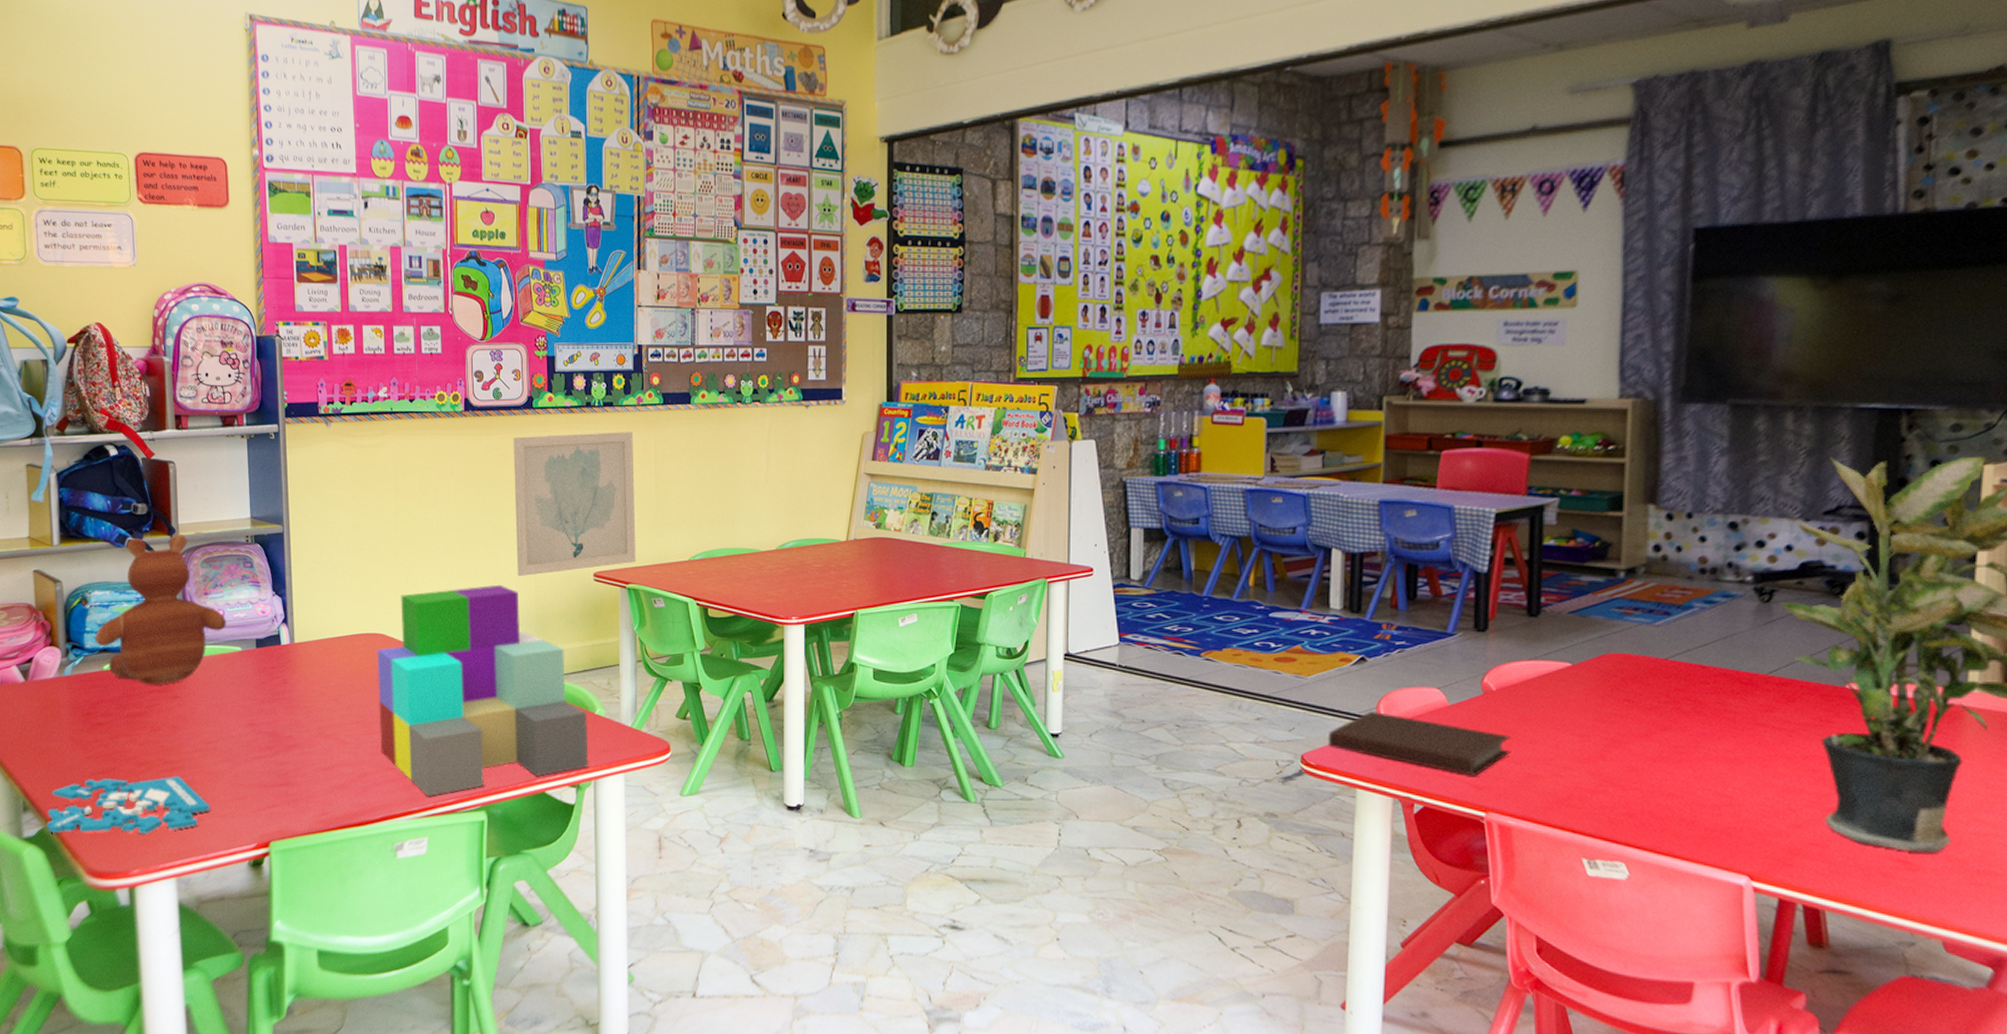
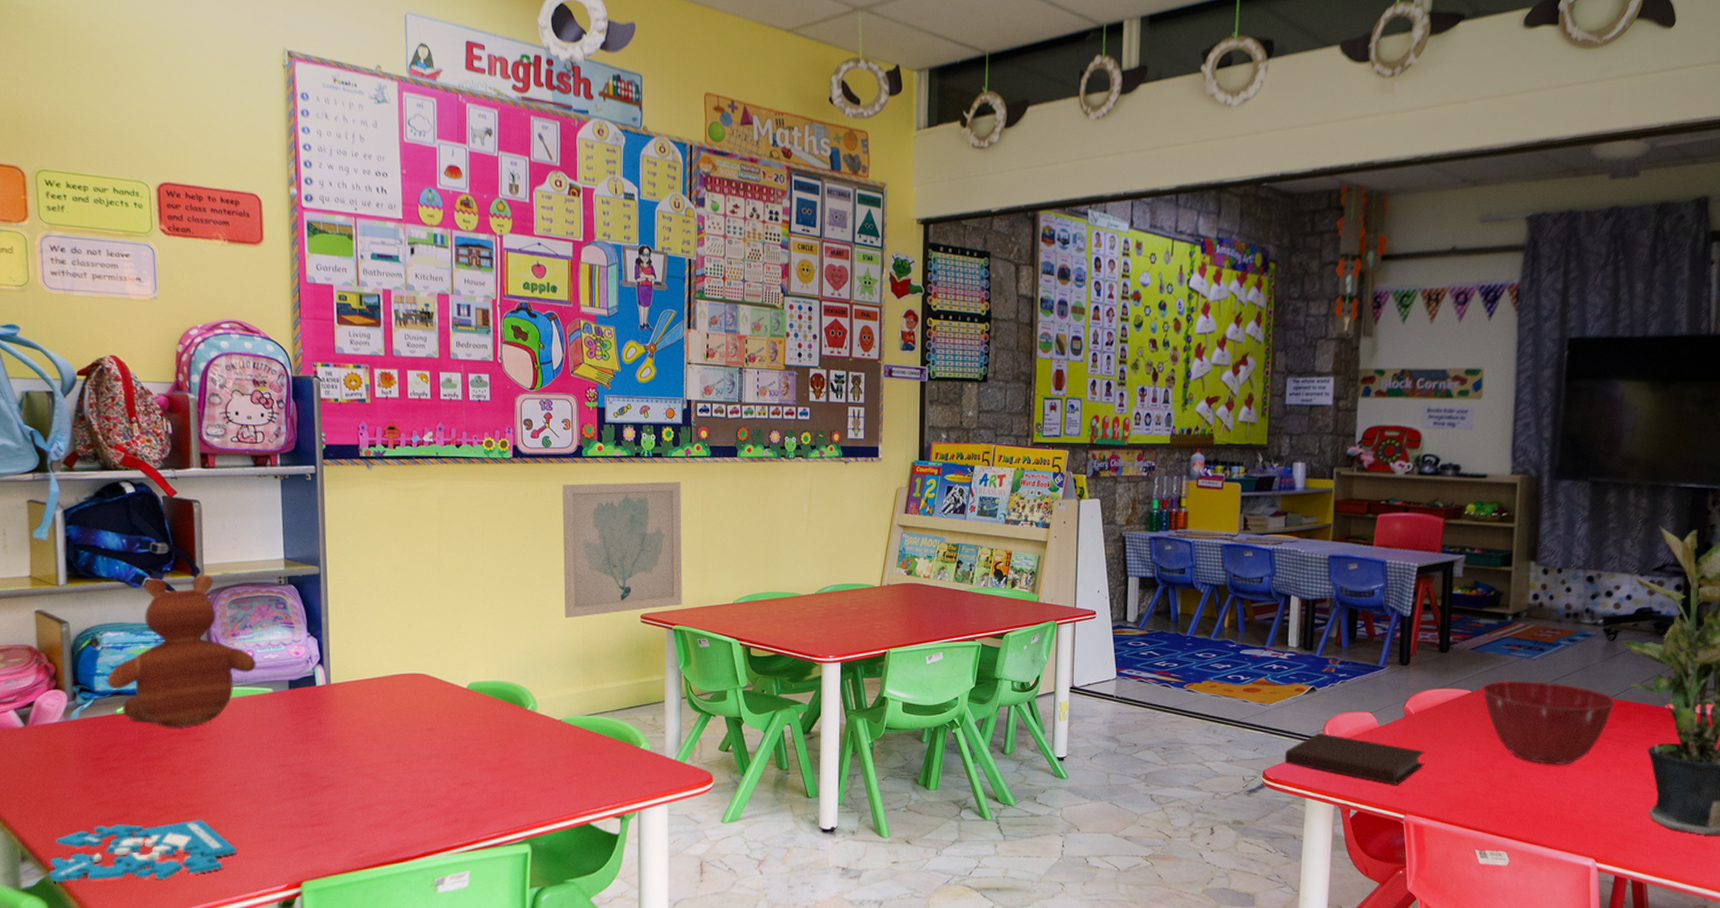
toy blocks: present [377,584,589,796] -> none [419,626,634,831]
mixing bowl: none [1585,651,1773,757] -> present [1481,680,1615,765]

